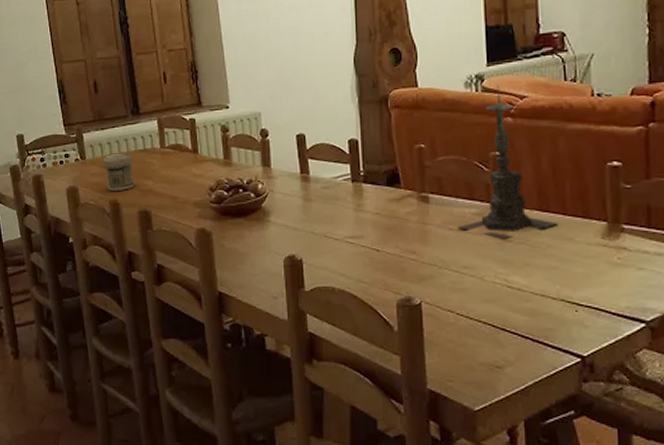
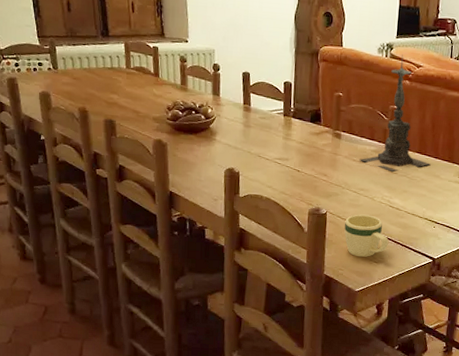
jar: present [103,153,135,191] -> none [74,68,102,101]
mug: none [448,301,513,362] -> present [344,214,389,258]

